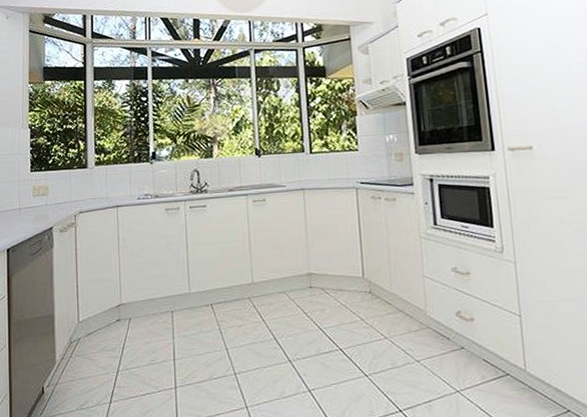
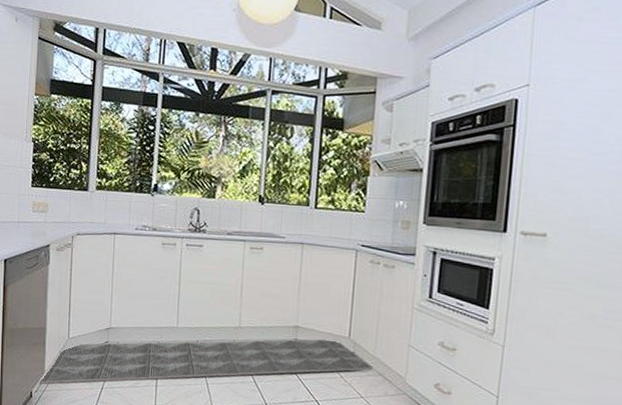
rug: none [50,281,392,378] -> present [38,339,373,385]

